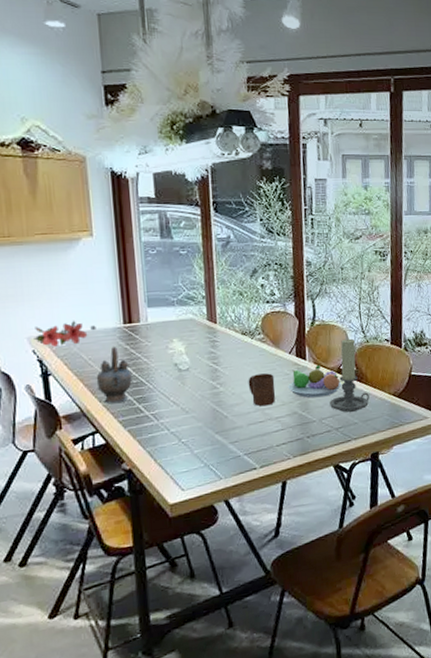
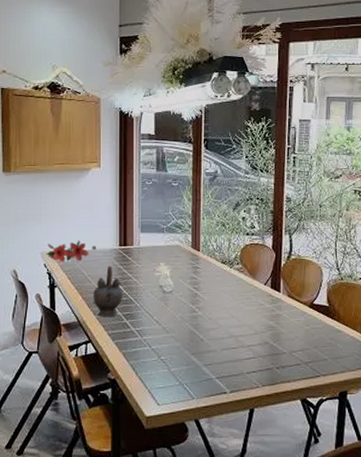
cup: present [248,373,276,407] -> none [224,302,249,333]
fruit bowl: present [287,364,342,398] -> none [260,297,314,330]
candle holder: present [330,338,370,413] -> none [301,275,341,348]

